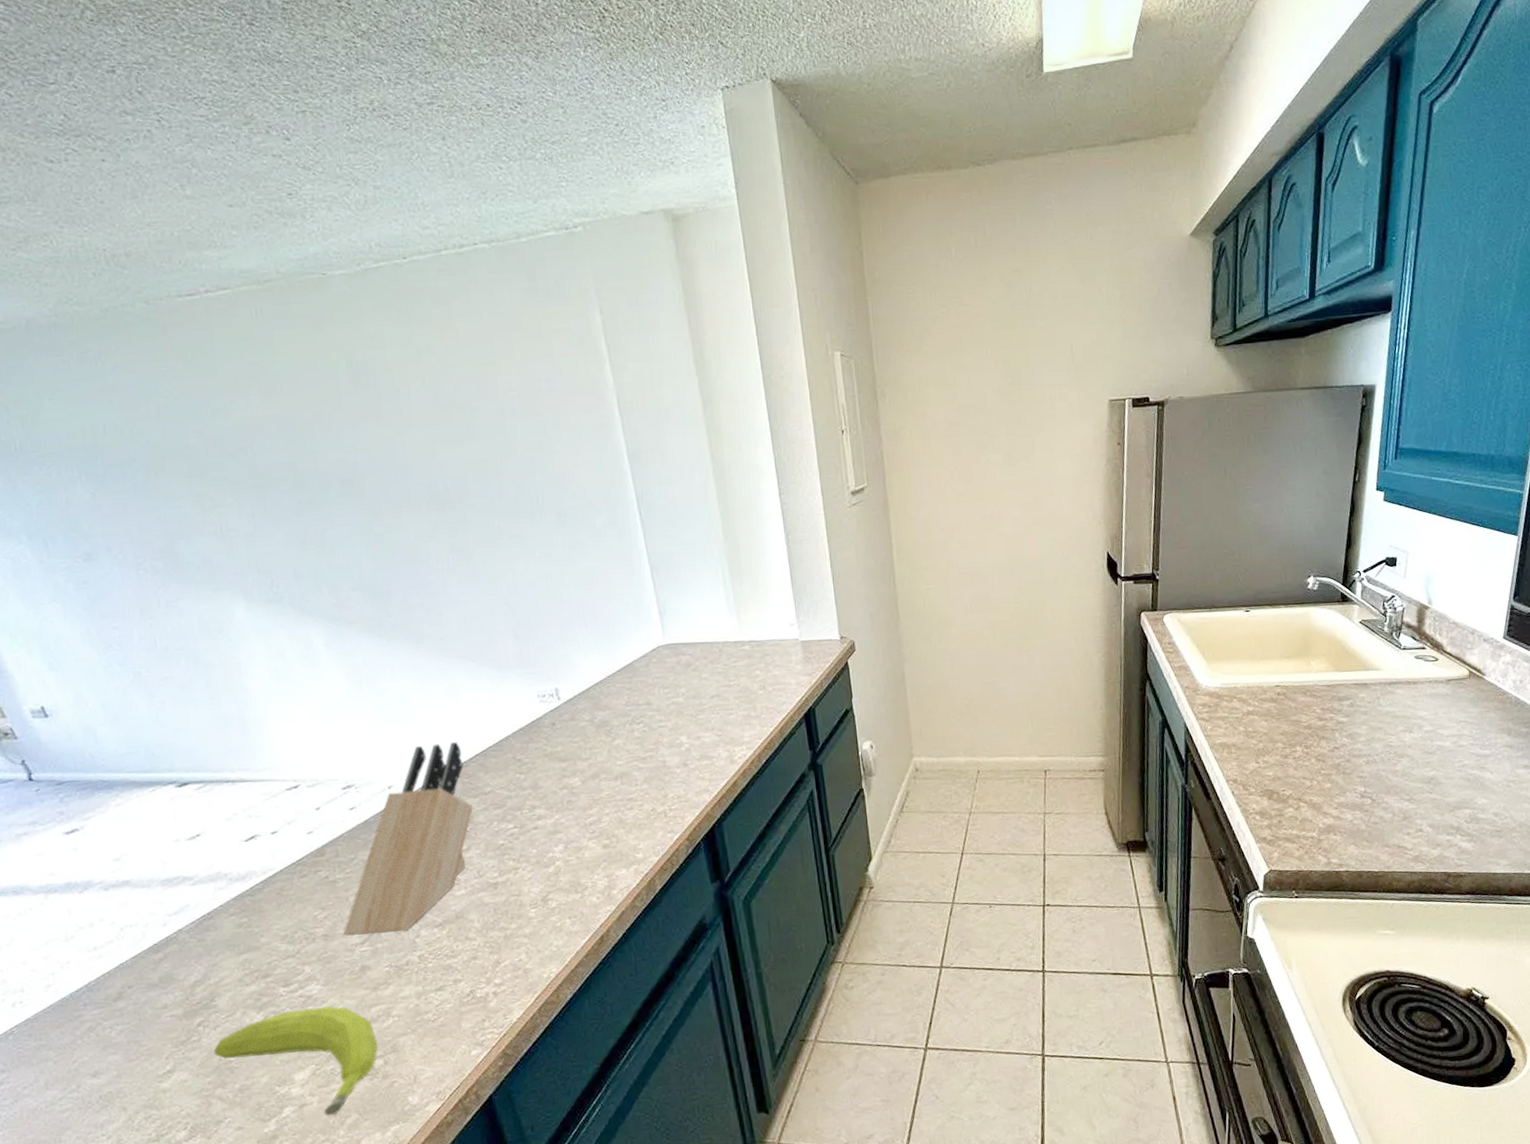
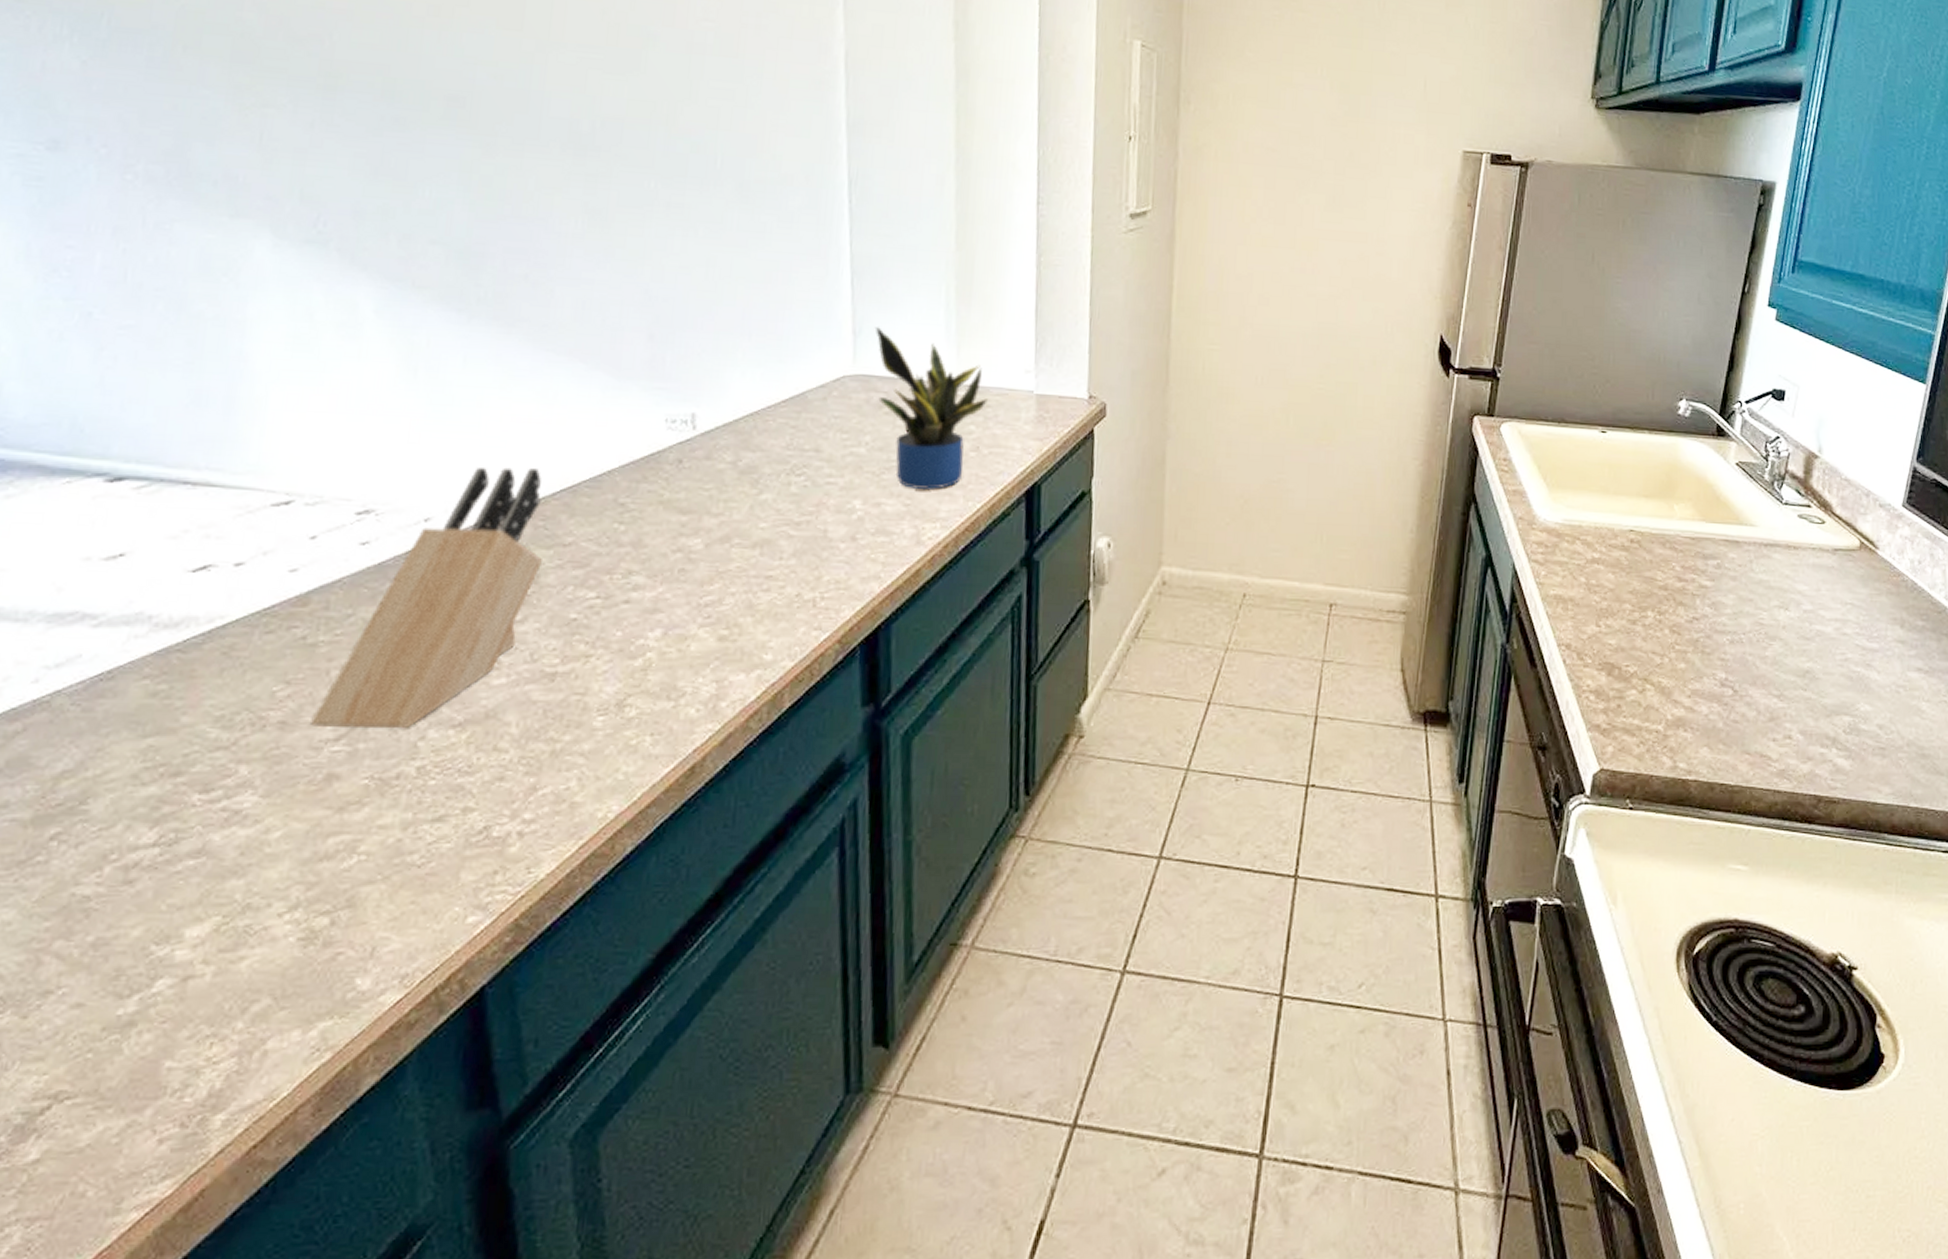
fruit: present [214,1006,378,1116] -> none [66,829,327,998]
potted plant: none [674,606,766,723] -> present [874,327,988,491]

